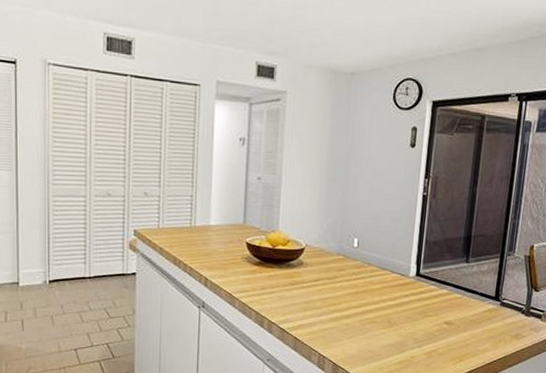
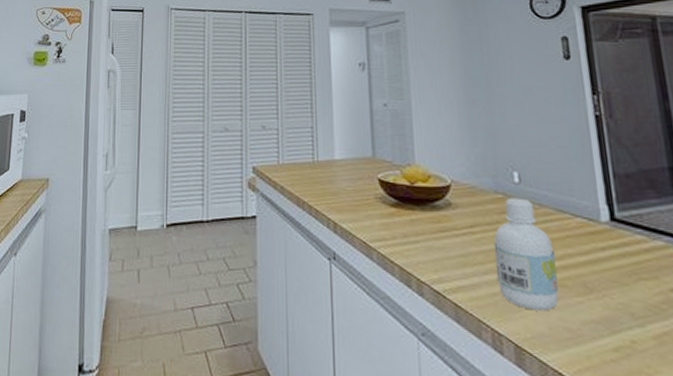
bottle: none [328,258,373,340] -> present [493,197,559,311]

